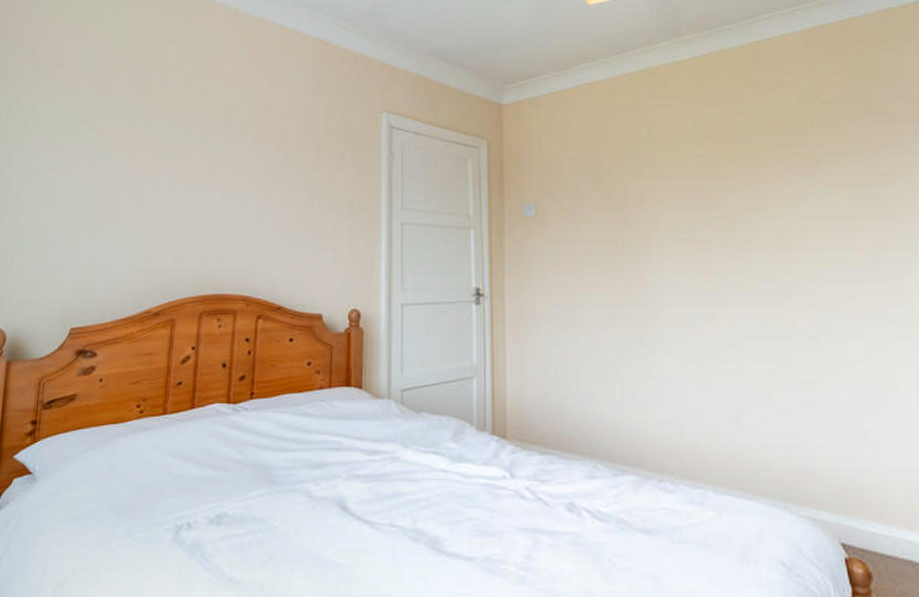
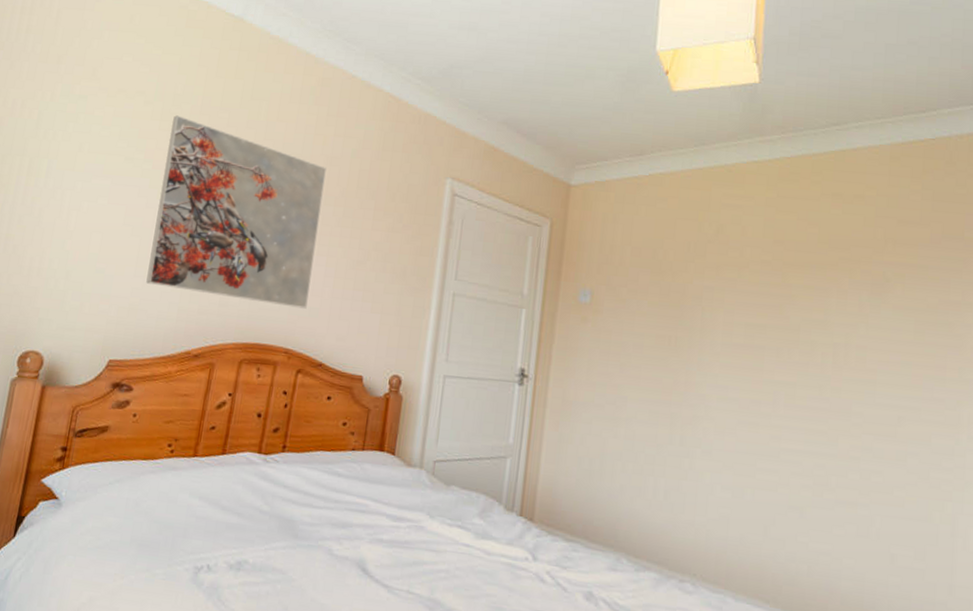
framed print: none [100,83,265,255] -> present [146,115,327,309]

